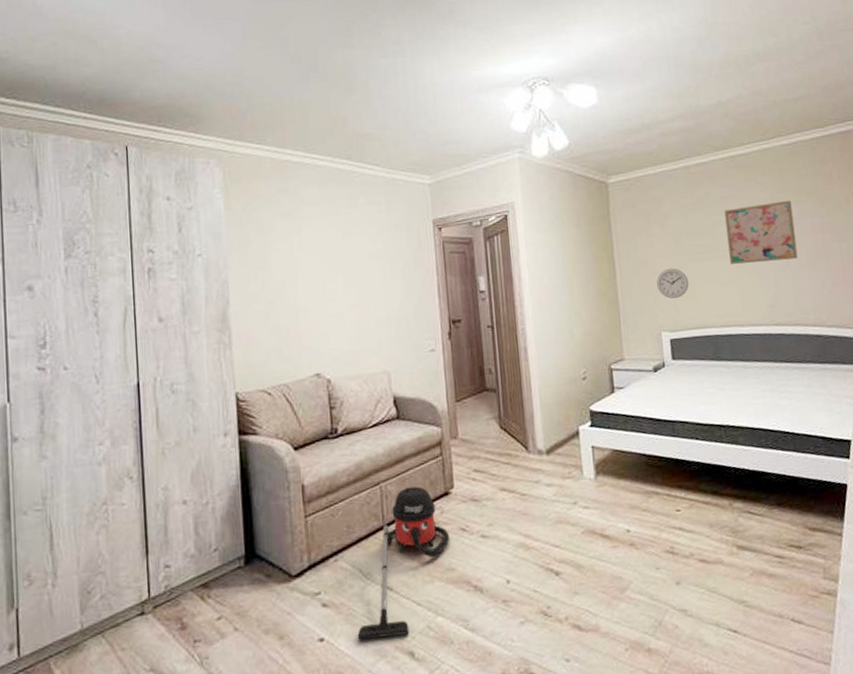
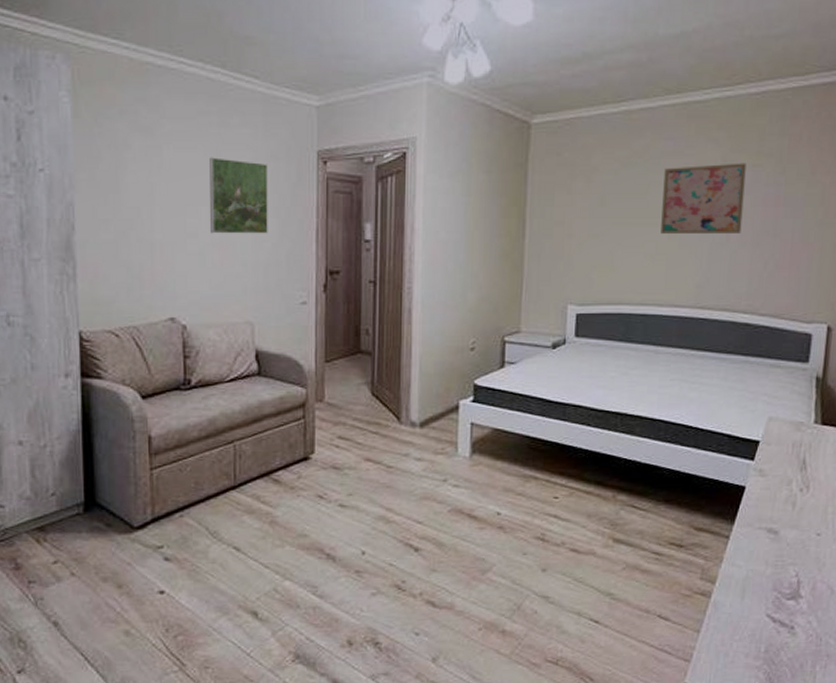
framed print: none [342,232,396,297] -> present [210,157,268,234]
vacuum cleaner: present [357,486,450,640] -> none [199,448,305,596]
wall clock: present [657,268,689,299] -> none [571,232,609,267]

